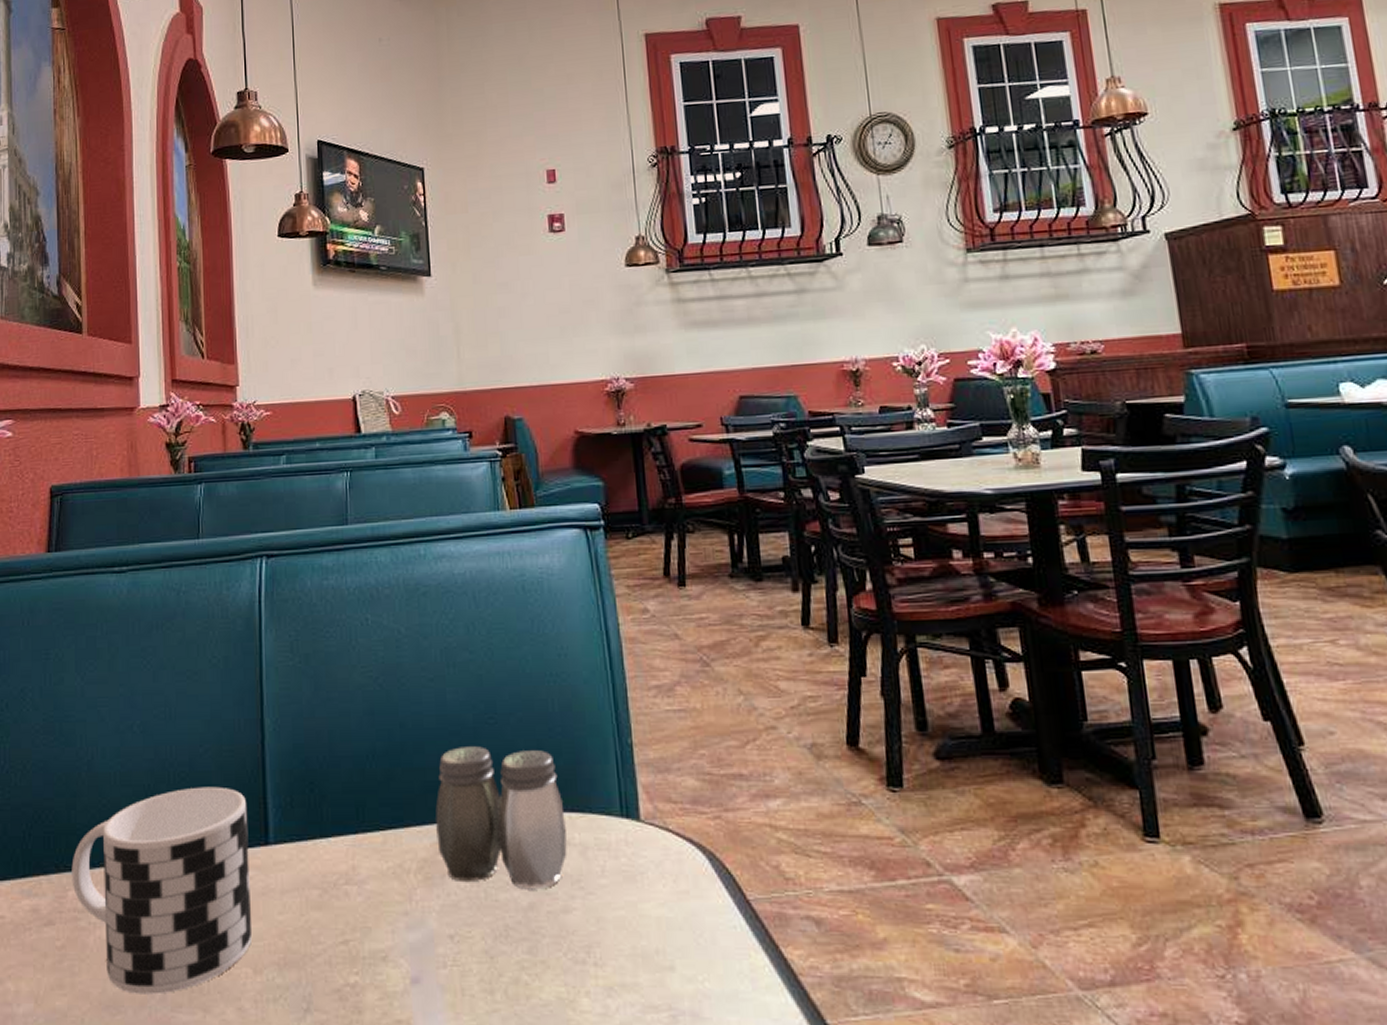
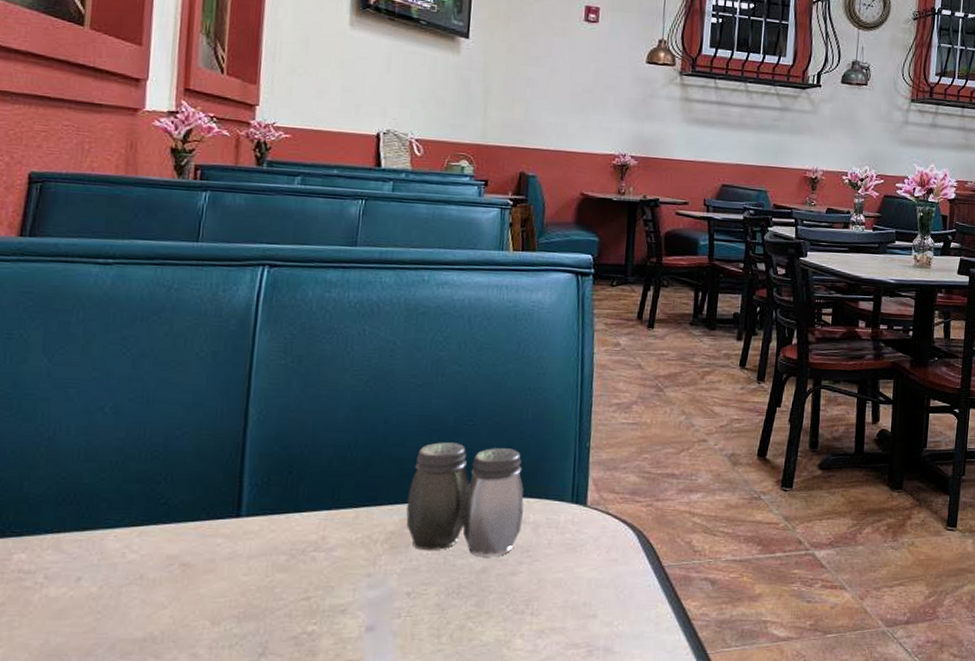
cup: present [71,786,253,995] -> none [18,465,221,644]

